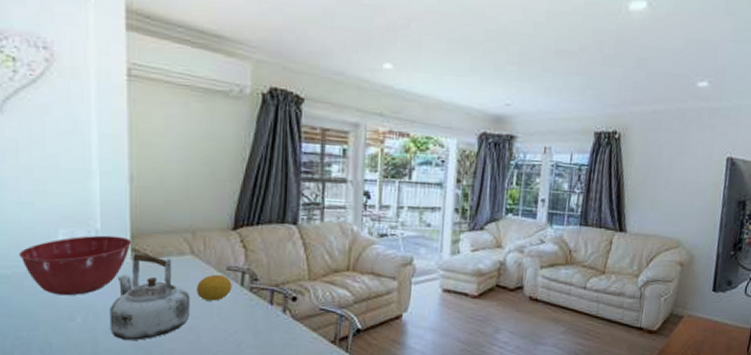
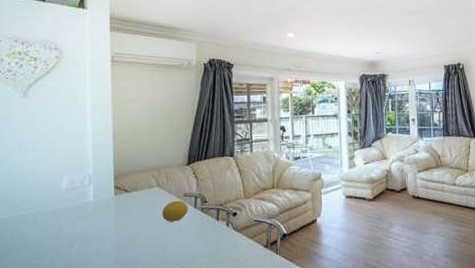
mixing bowl: present [18,235,133,296] -> none [34,178,115,228]
kettle: present [110,252,191,340] -> none [99,189,158,259]

